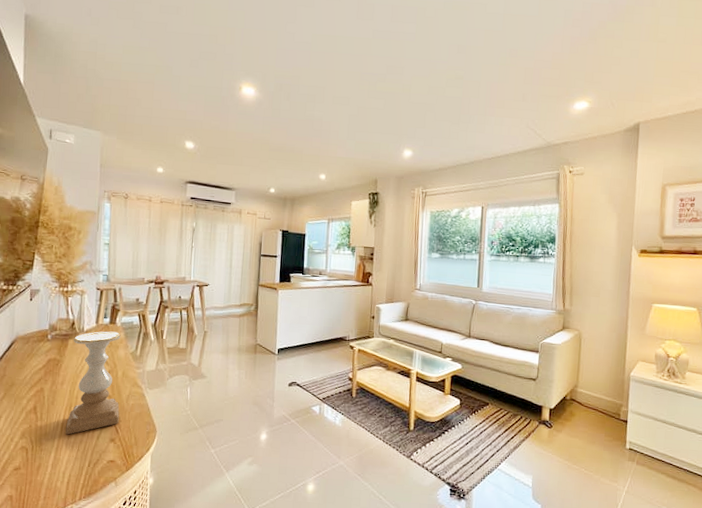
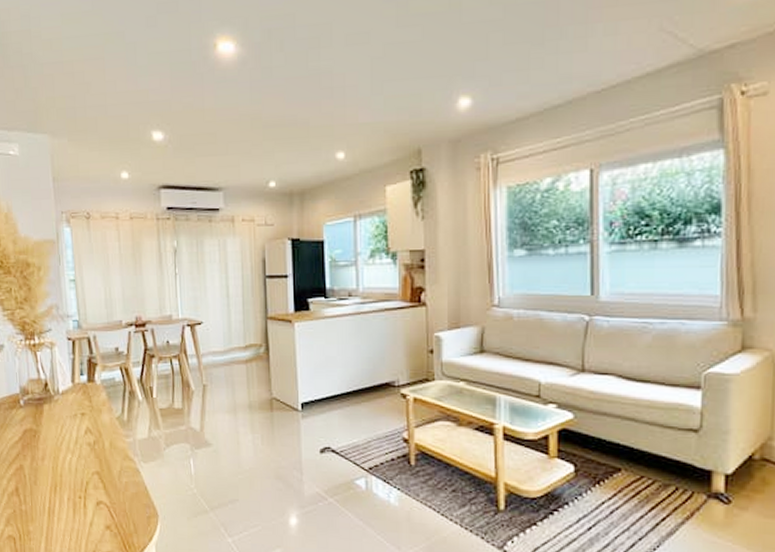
candle holder: present [65,331,121,435] -> none [48,391,113,521]

